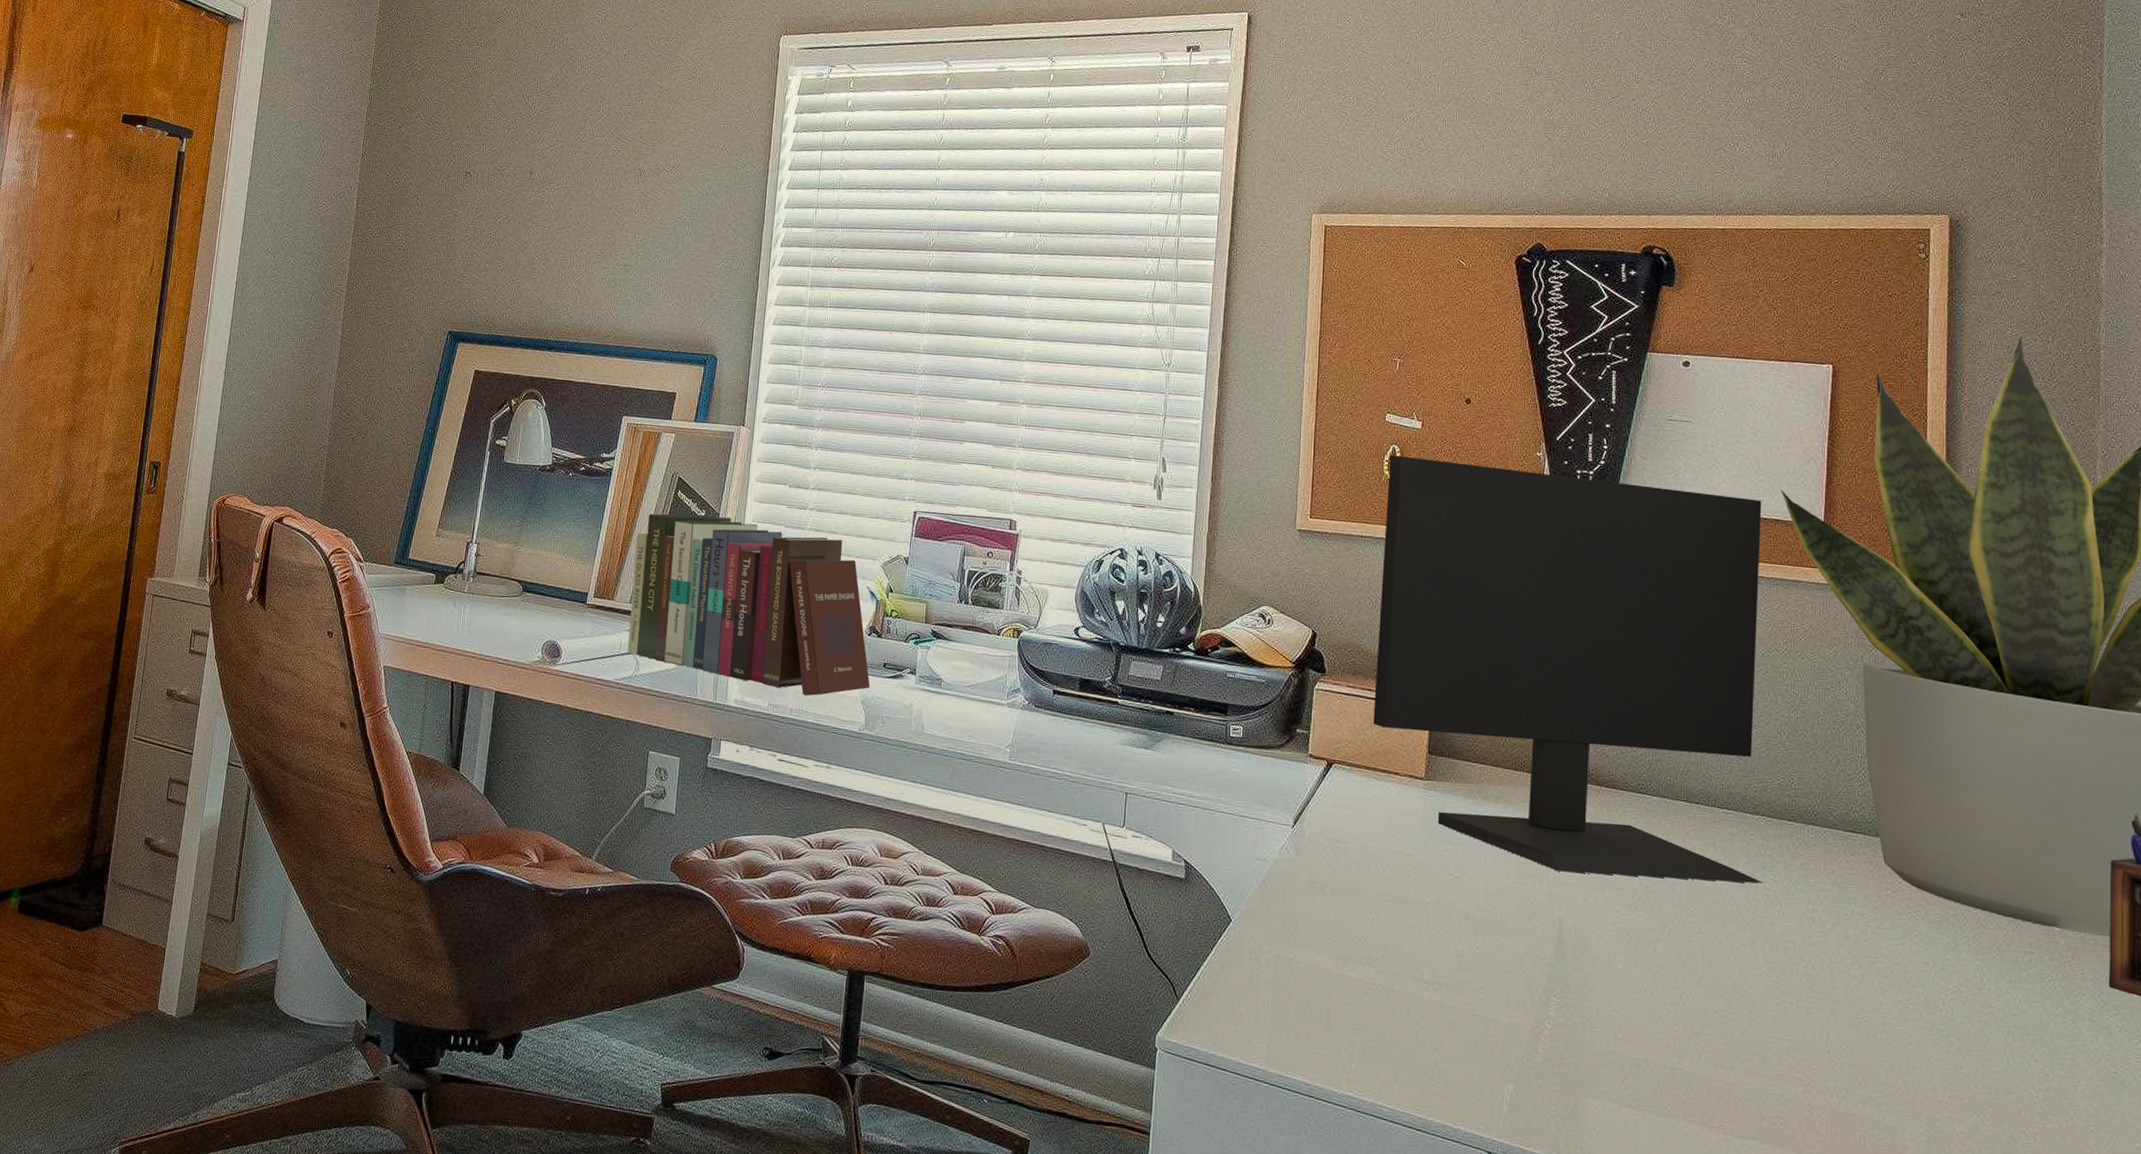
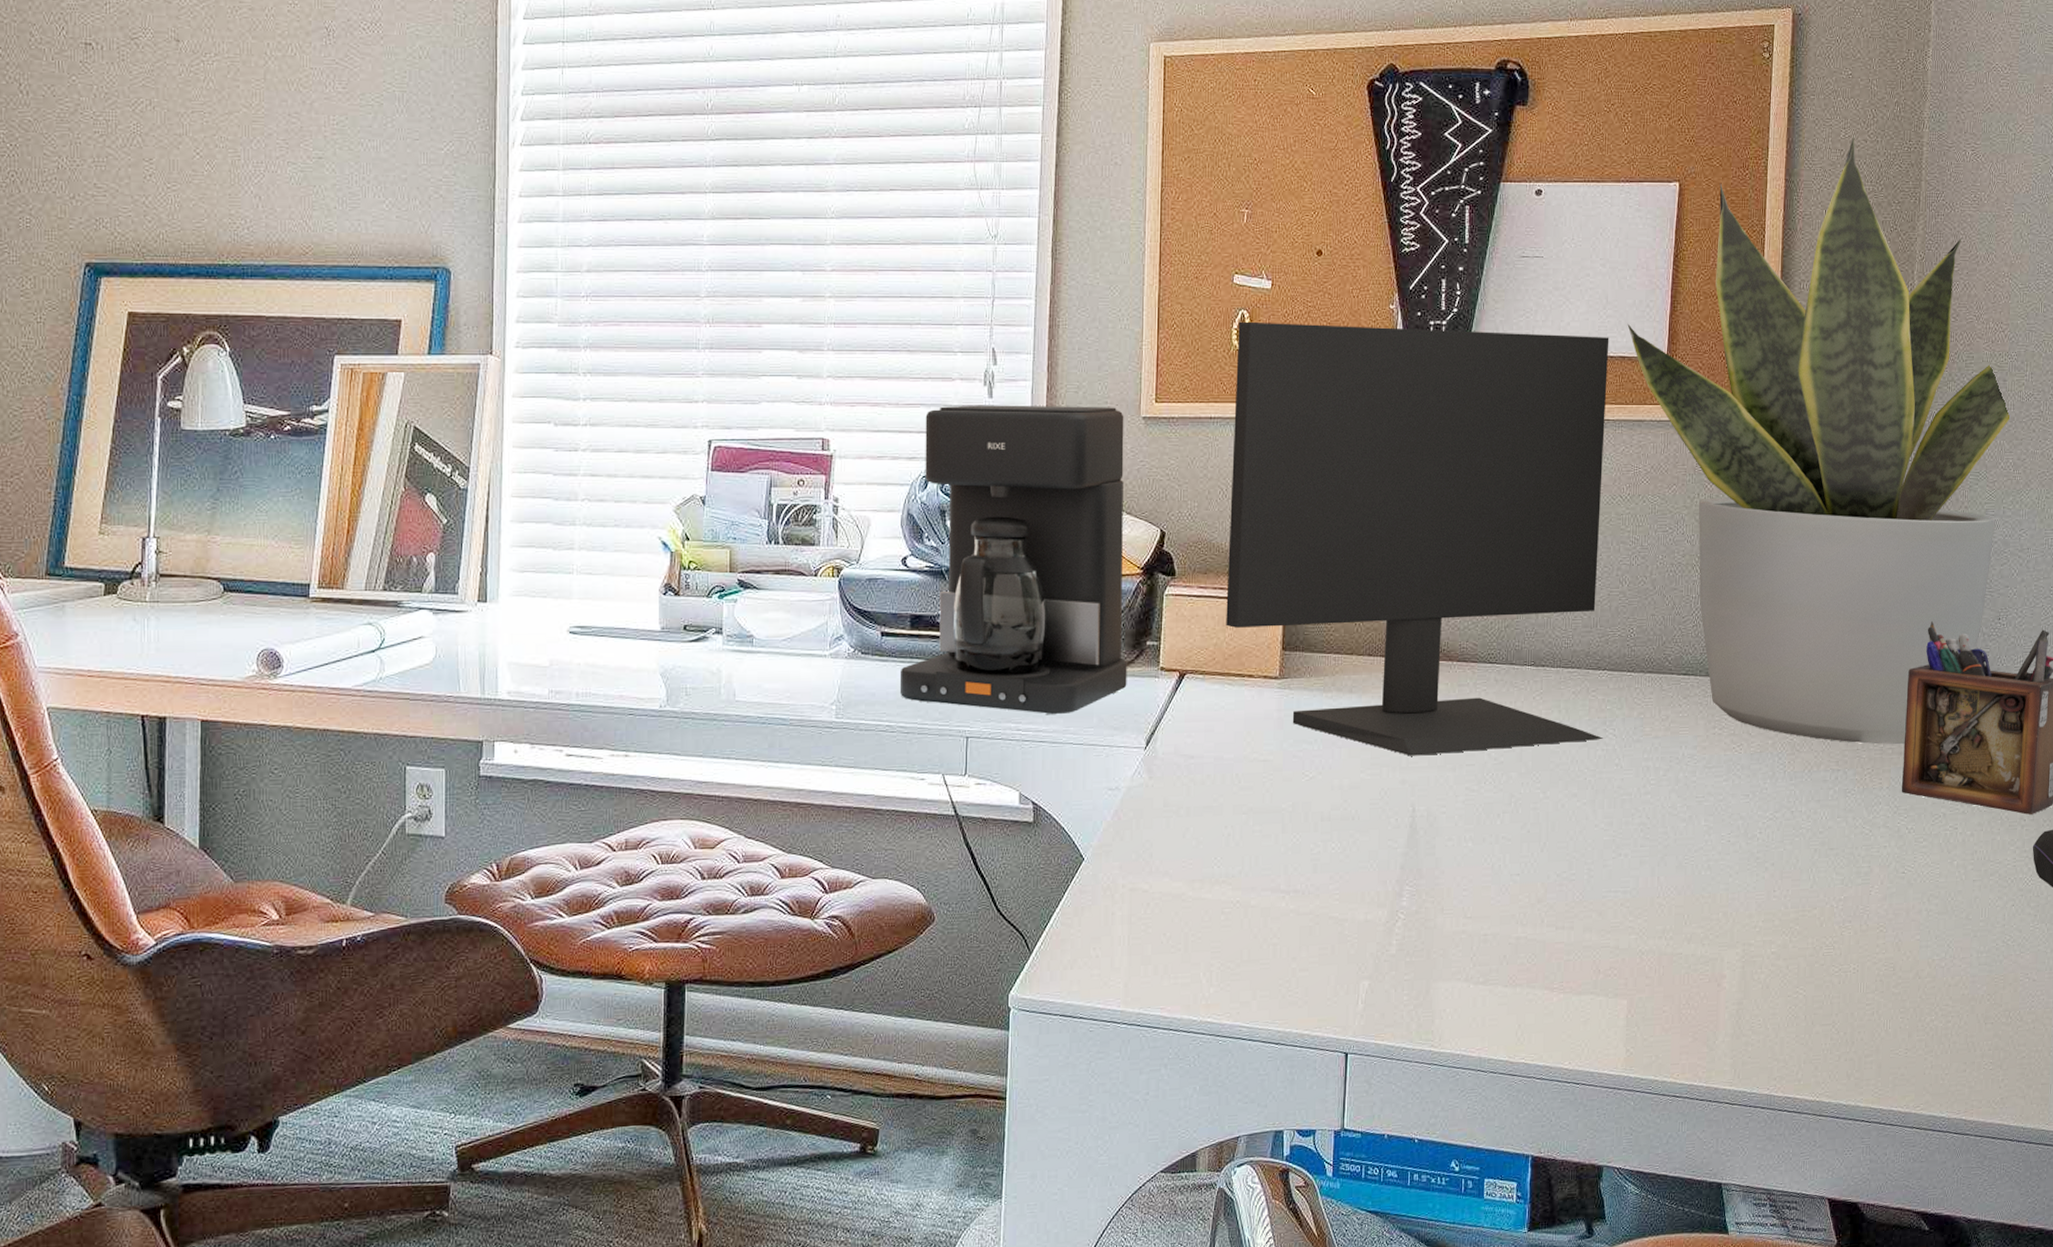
books: present [627,513,870,696] -> none [366,469,670,675]
coffee maker: none [1067,503,1281,785] -> present [899,405,1127,715]

